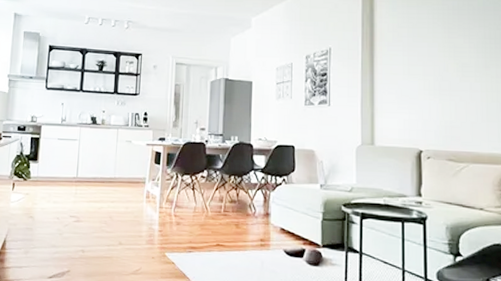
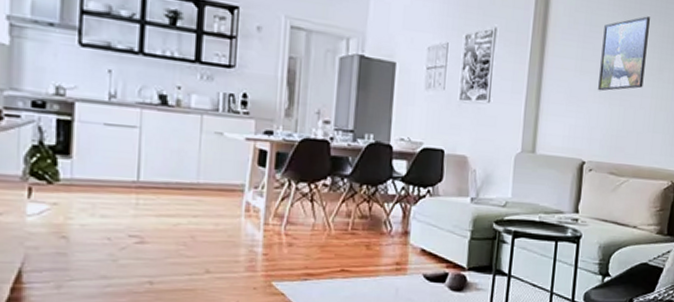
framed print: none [426,24,471,90] -> present [598,16,650,91]

